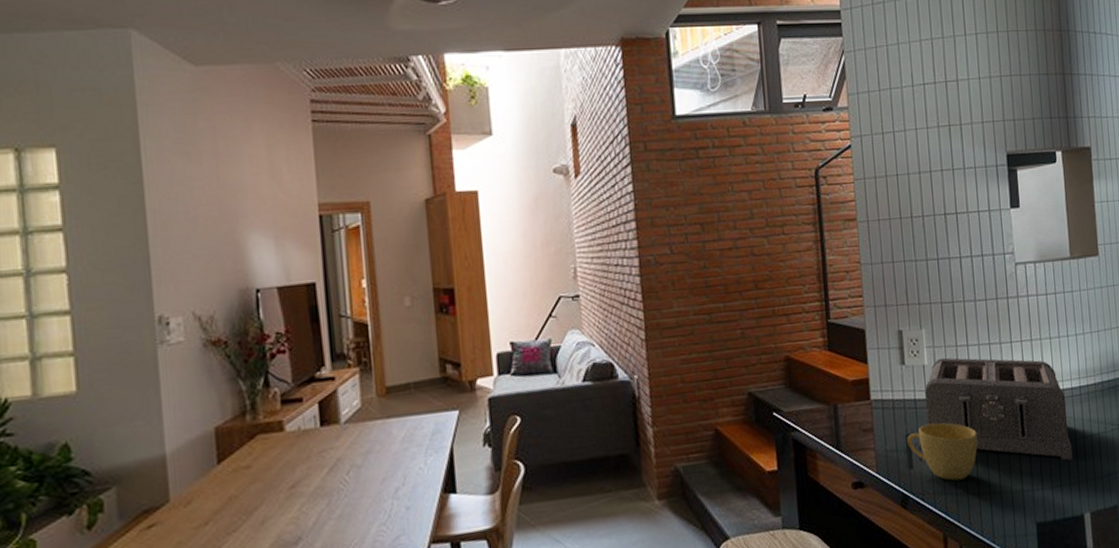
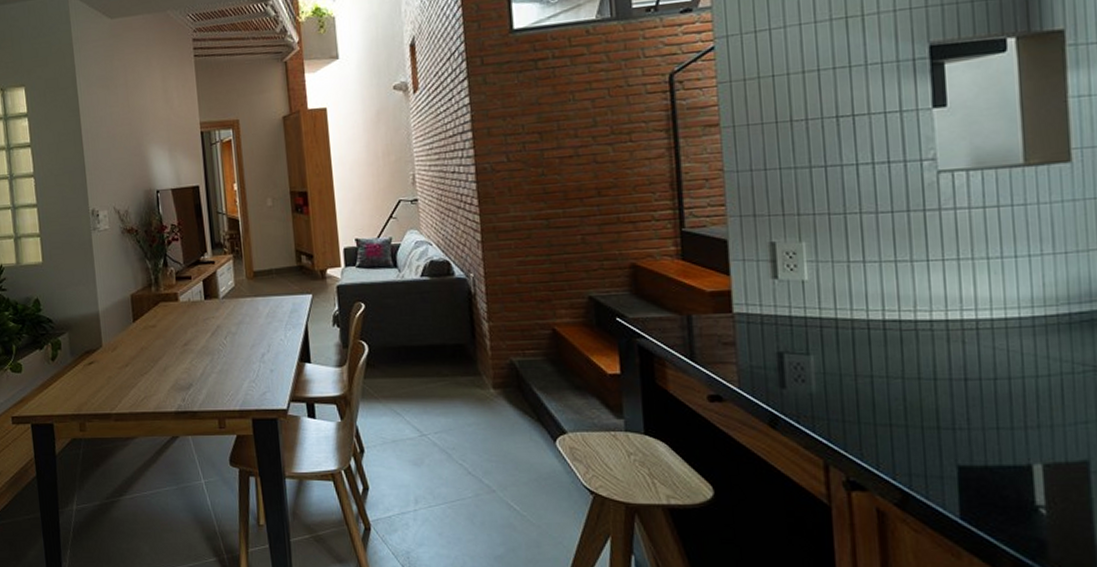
cup: present [907,422,978,481] -> none [779,343,875,407]
toaster: present [925,357,1073,461] -> none [804,273,1018,401]

